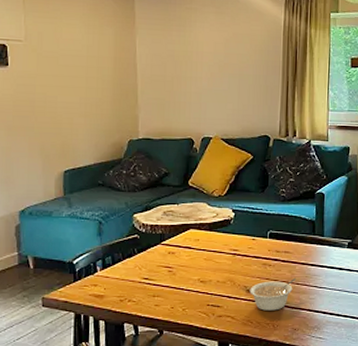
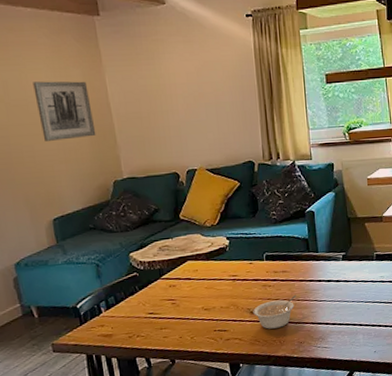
wall art: none [66,36,119,95] -> present [33,81,96,141]

